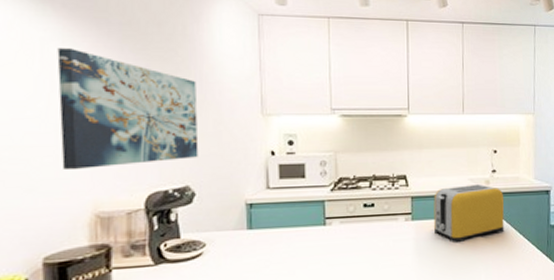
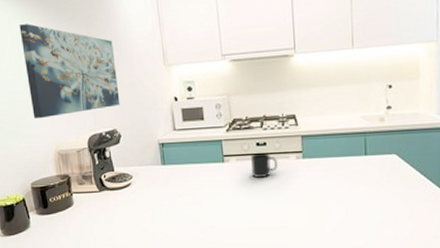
mug: none [357,214,385,242] -> present [251,152,278,178]
toaster: present [433,184,505,244] -> none [324,122,402,182]

